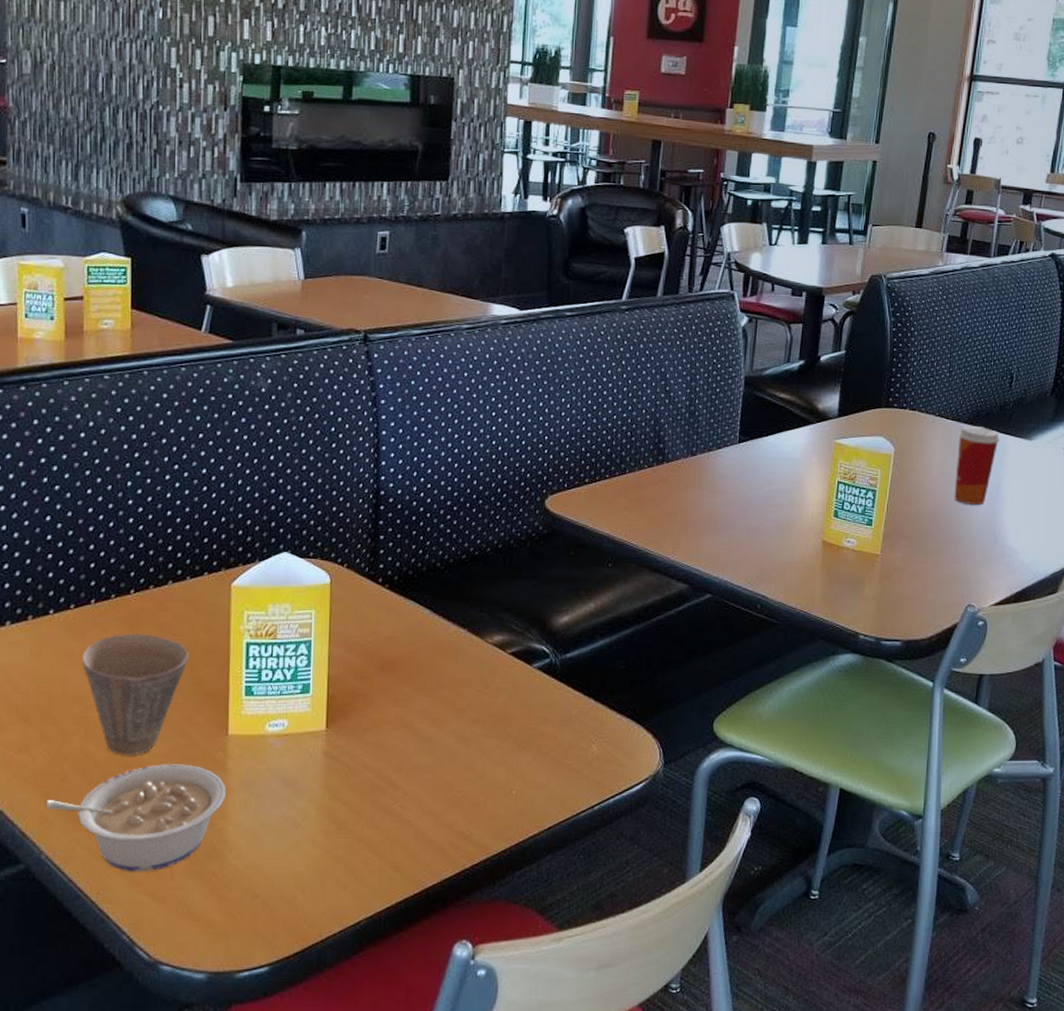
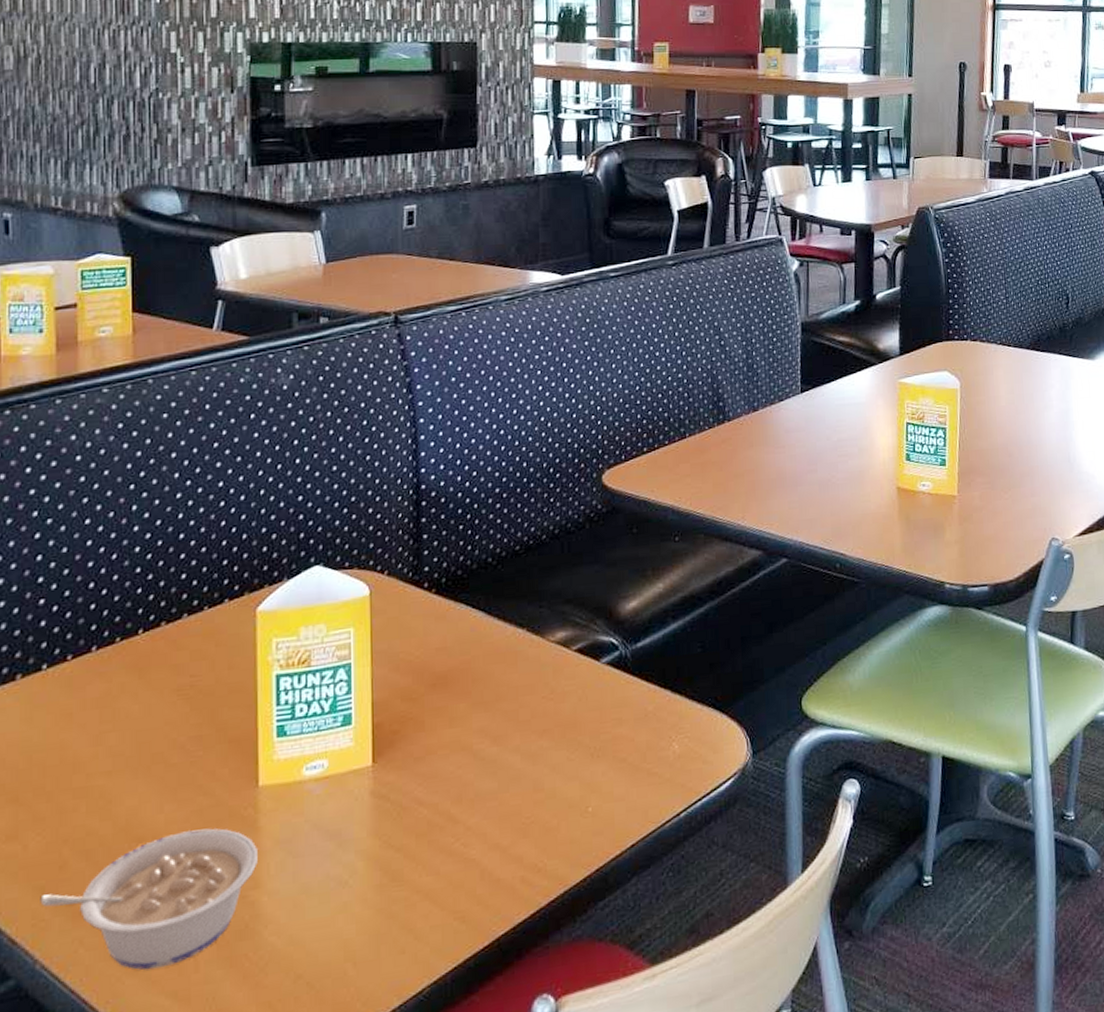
cup: present [82,634,188,756] -> none [83,679,209,828]
paper cup: present [954,426,1000,506] -> none [1022,350,1064,433]

